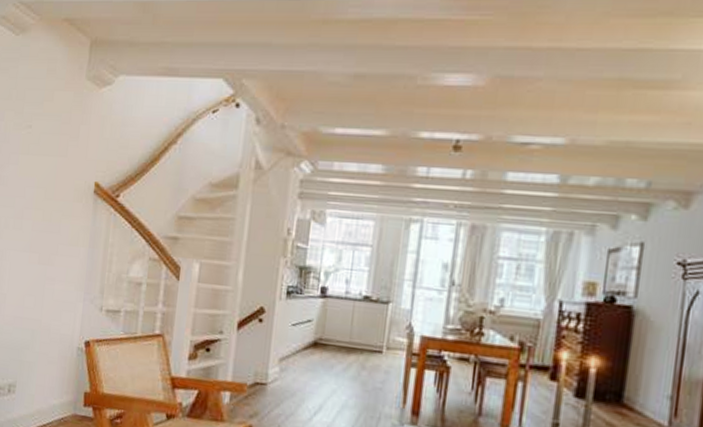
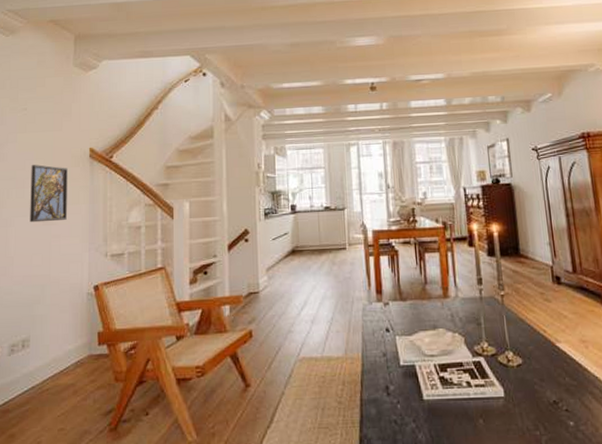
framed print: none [25,193,69,262] -> present [30,165,68,223]

